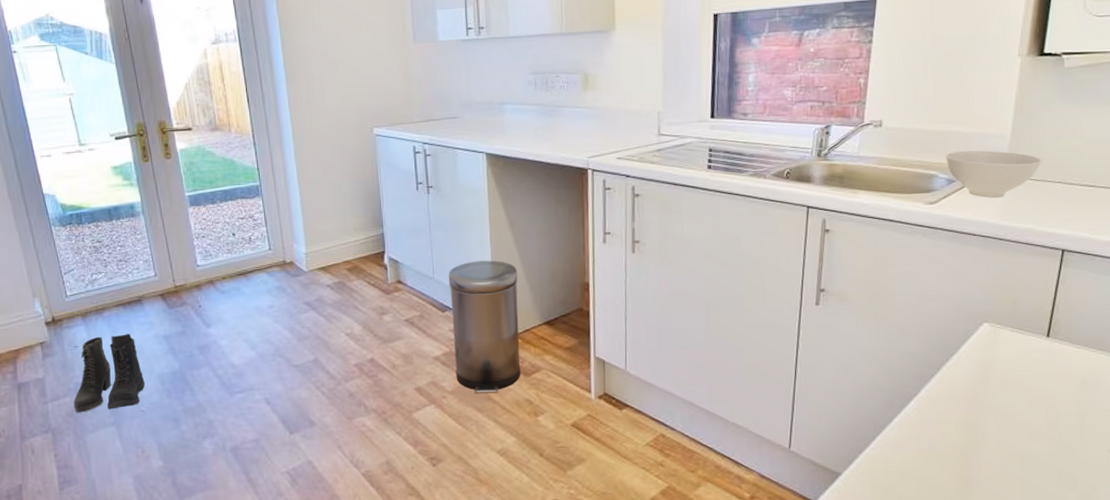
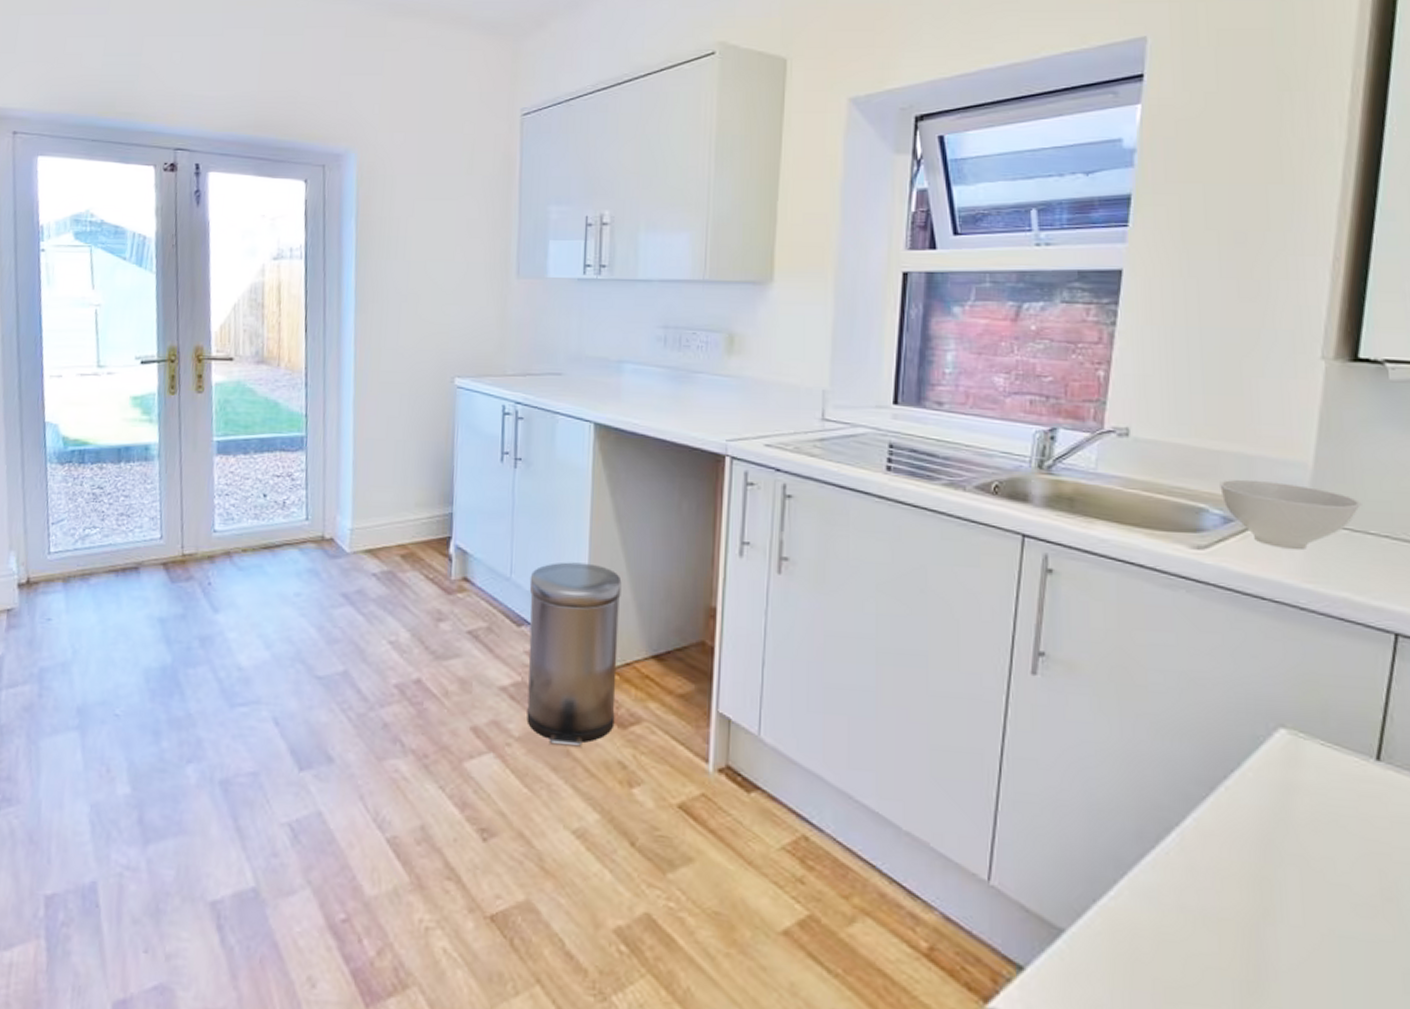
boot: present [74,336,111,413] -> none [32,609,87,708]
boot: present [107,334,145,410] -> none [74,610,126,708]

